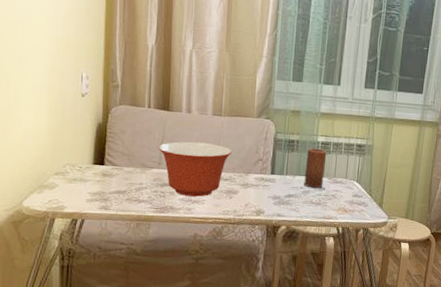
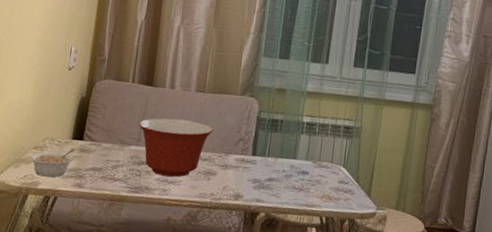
legume: none [52,174,97,202] -> present [29,149,75,178]
candle: present [304,148,326,189] -> none [286,128,311,173]

